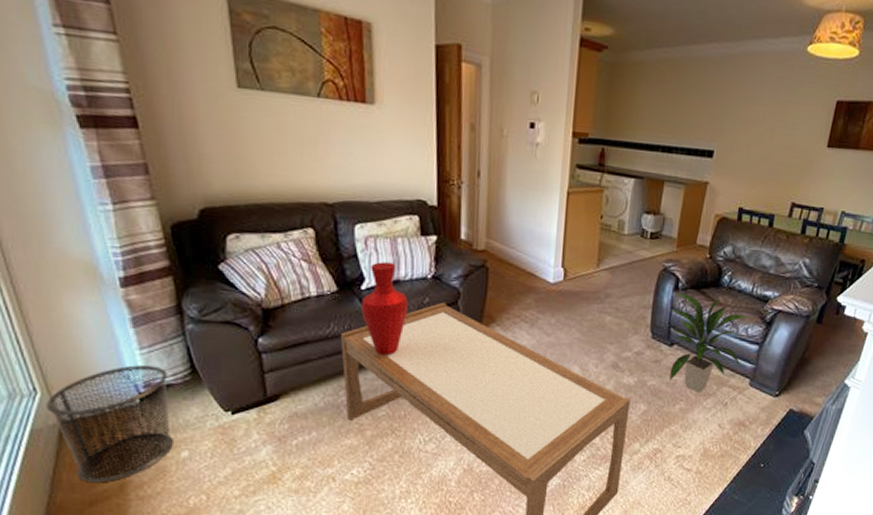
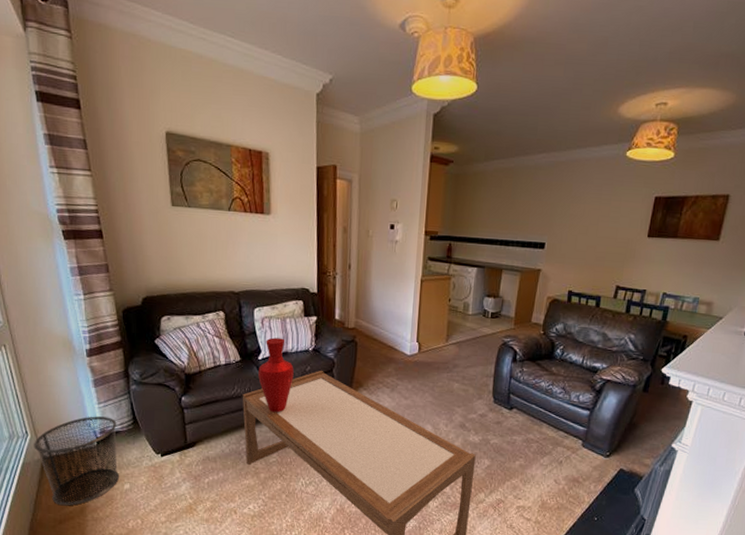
indoor plant: present [669,292,749,393] -> none [509,364,580,451]

